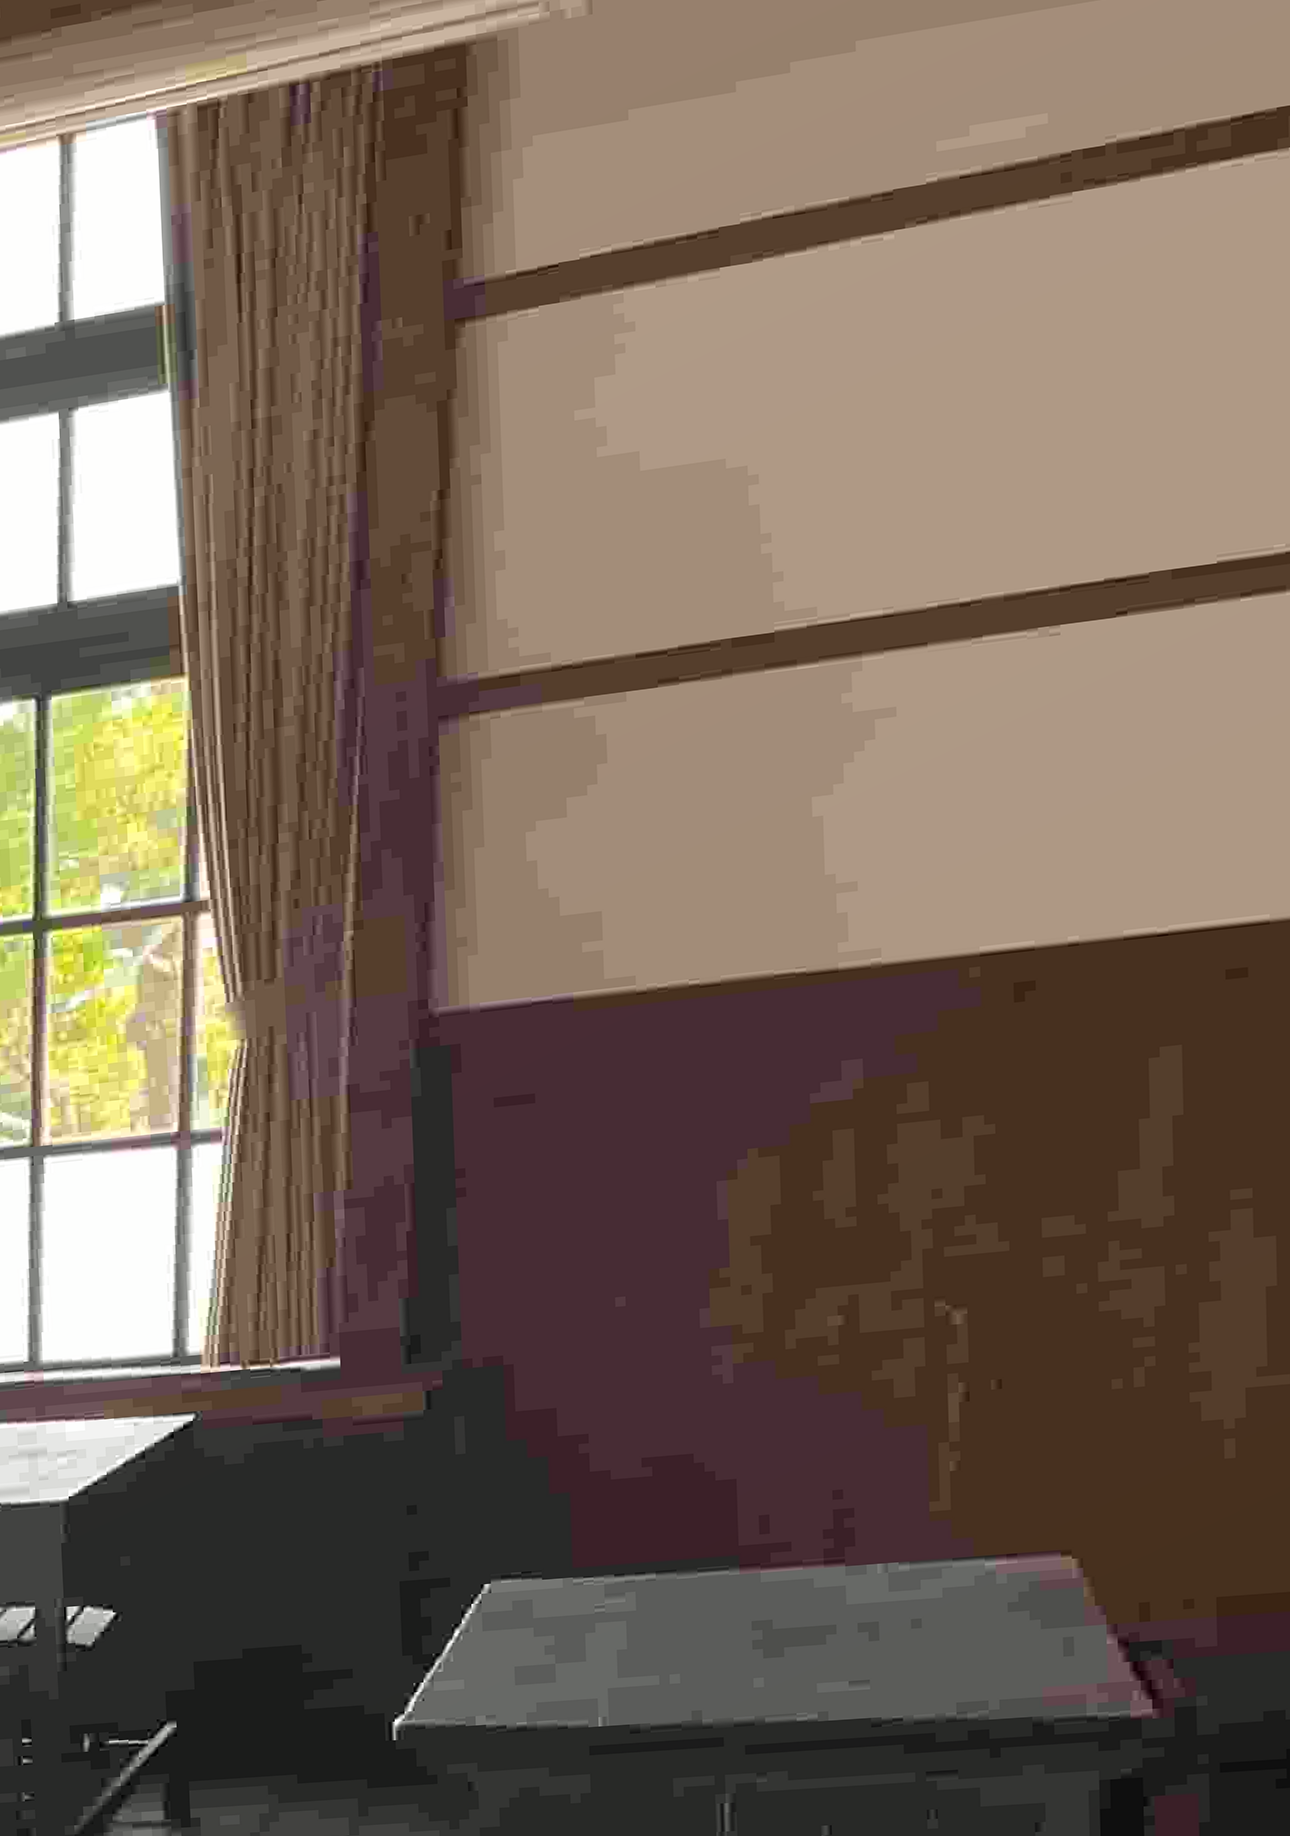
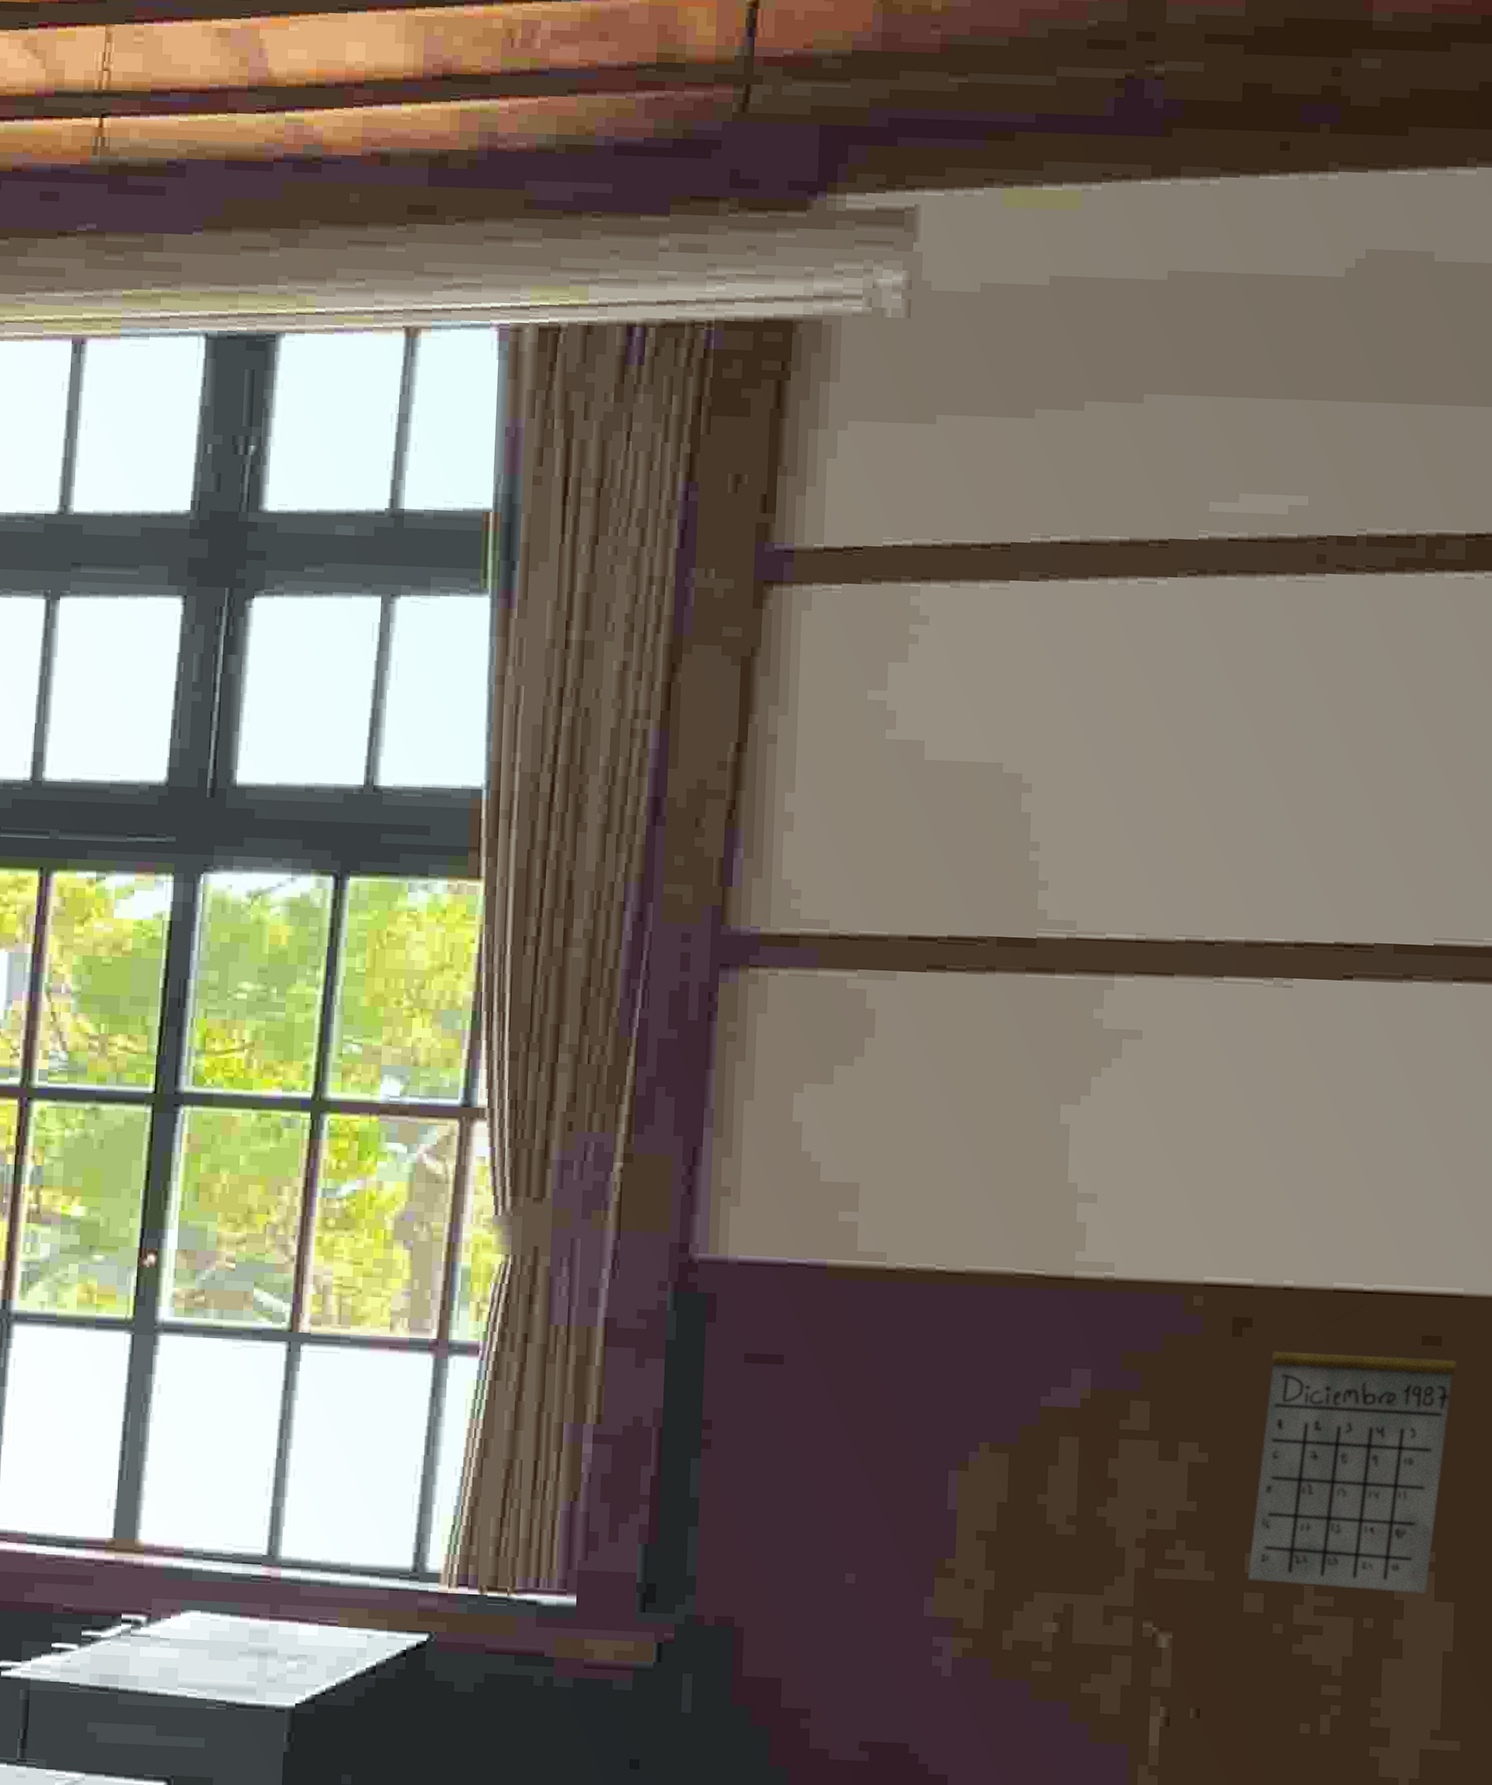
calendar: none [1046,943,1266,1245] -> present [1248,1301,1456,1594]

